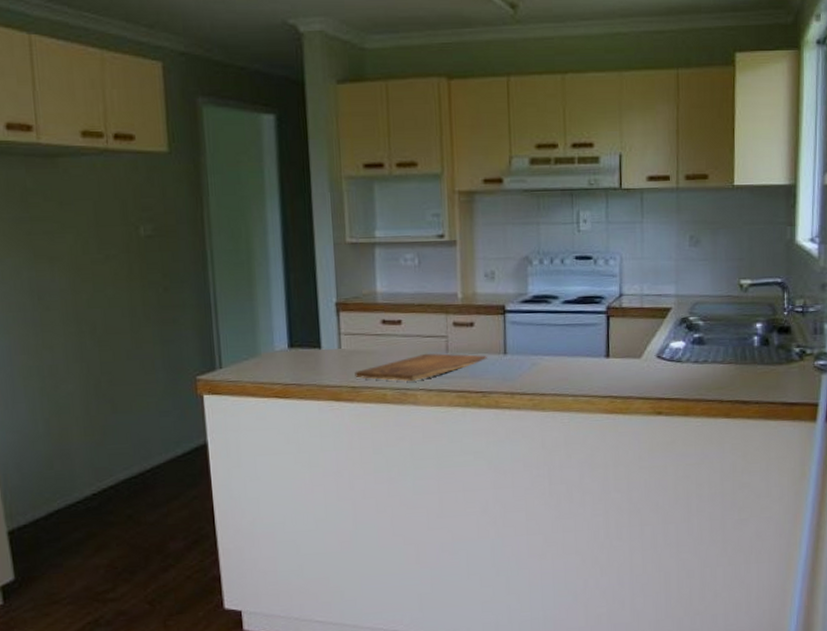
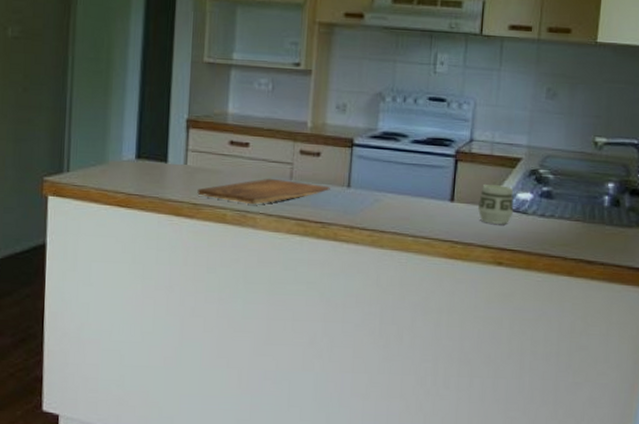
cup: none [633,336,668,376] -> present [477,184,514,225]

